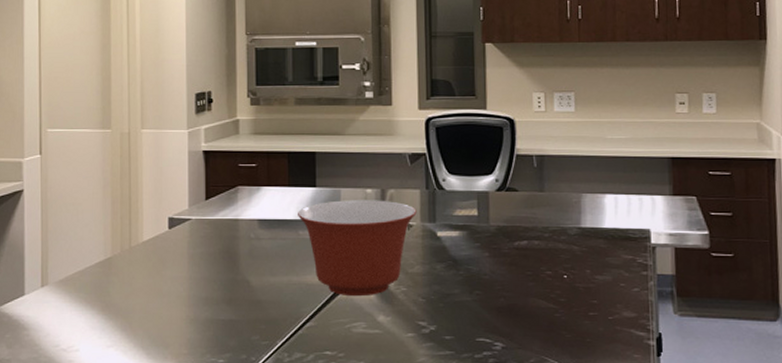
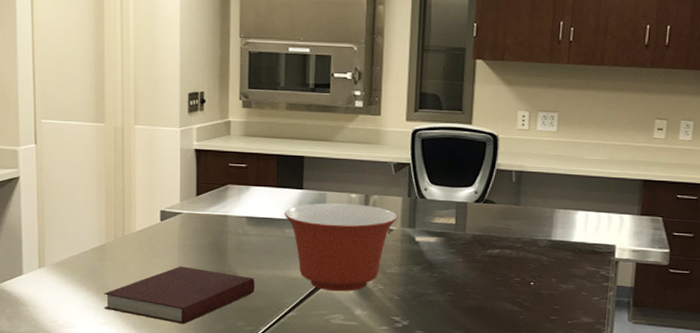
notebook: none [110,277,269,342] -> present [104,266,255,325]

